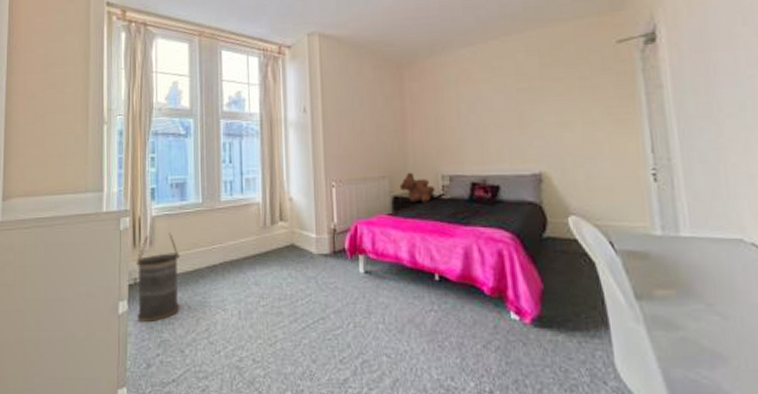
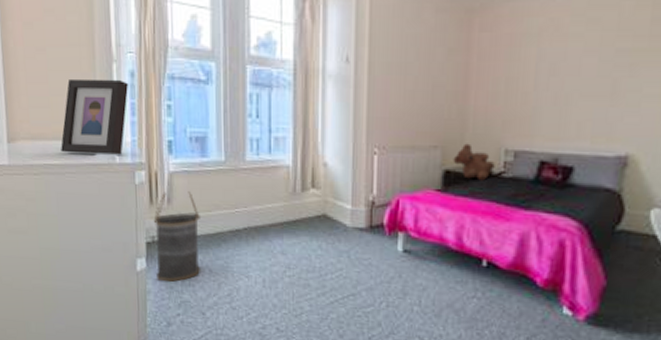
picture frame: none [52,138,117,206] -> present [61,78,128,155]

